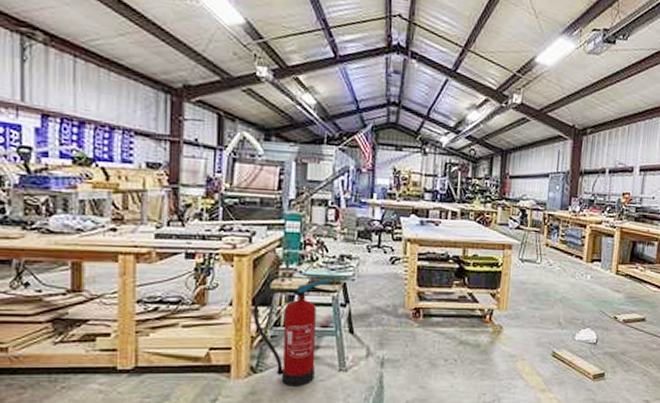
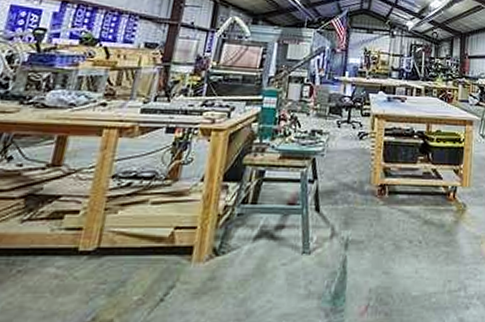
fire extinguisher: present [252,279,331,386] -> none [222,154,302,271]

